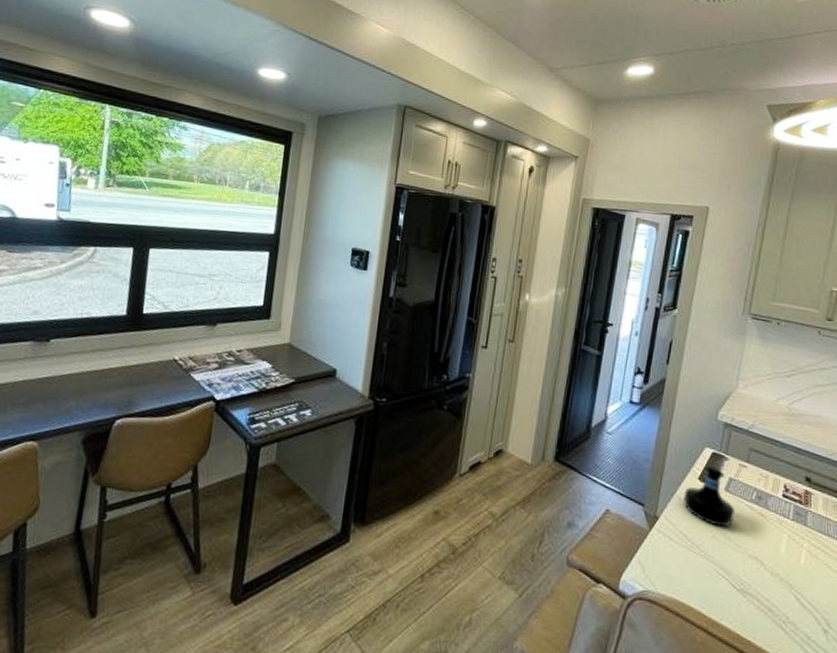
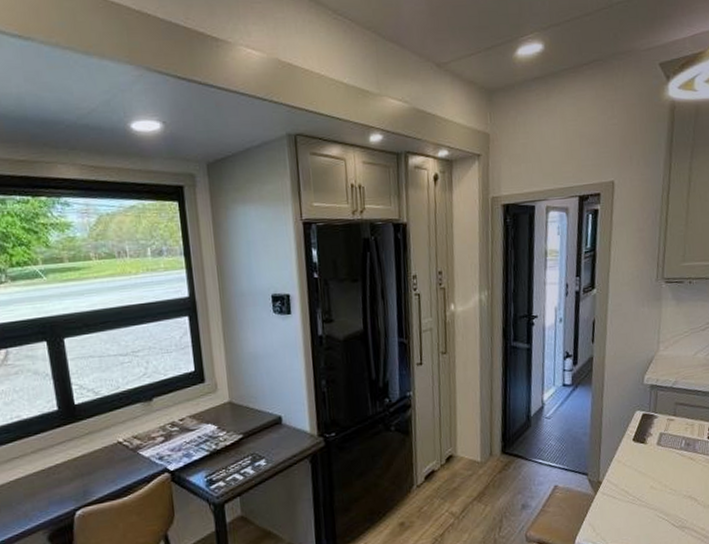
tequila bottle: present [684,465,736,527] -> none [622,425,669,478]

